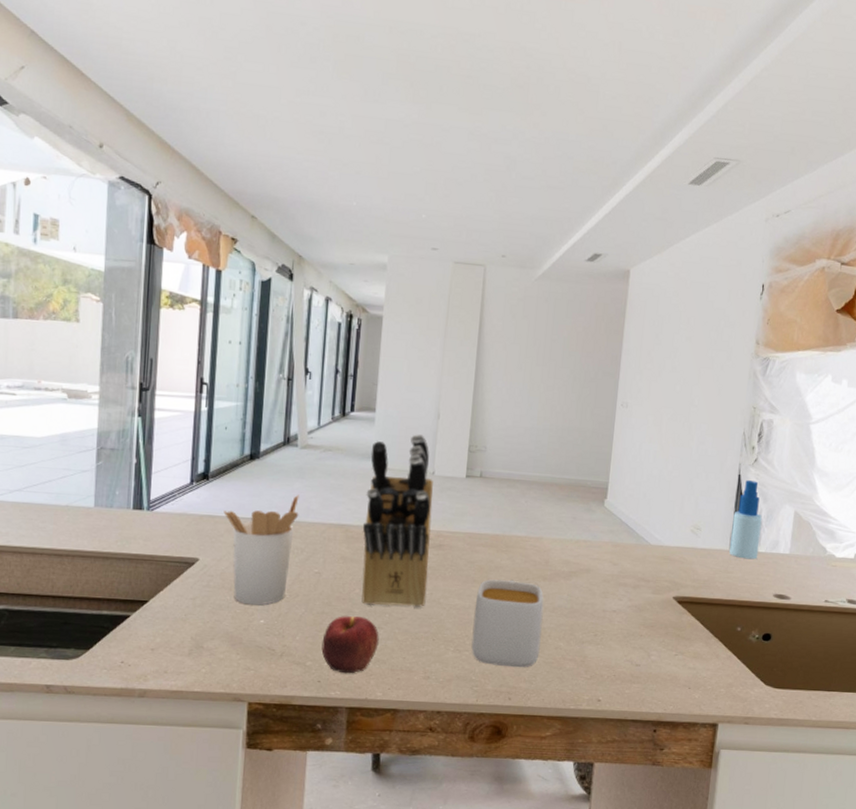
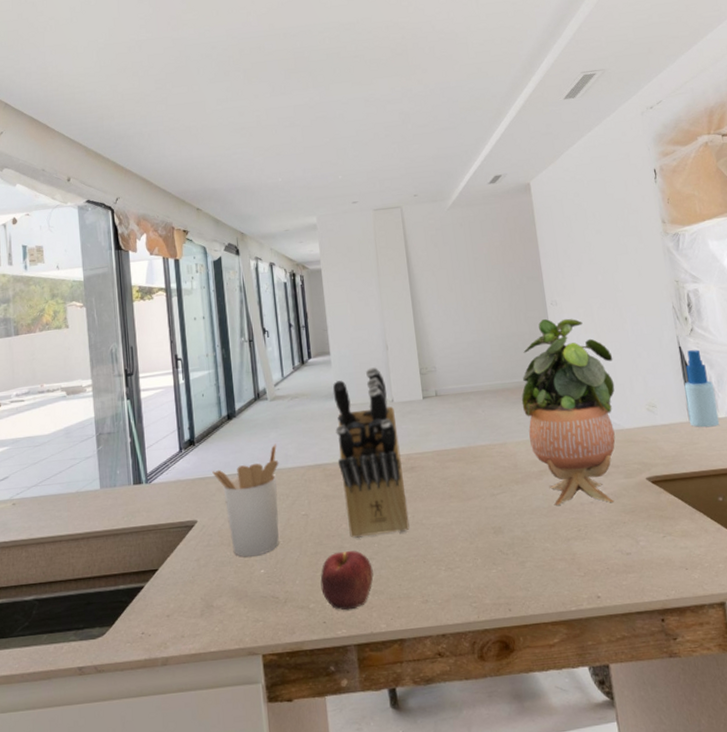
mug: present [471,579,544,668] -> none [456,489,529,578]
potted plant: none [567,420,671,615] -> present [521,318,616,505]

